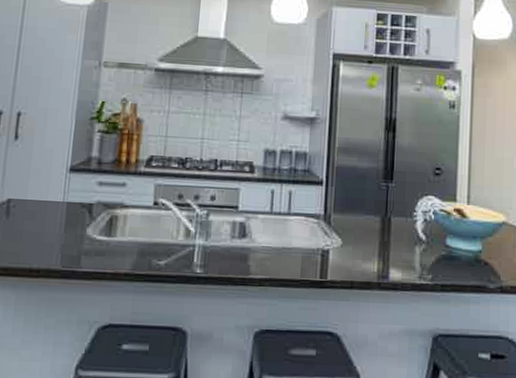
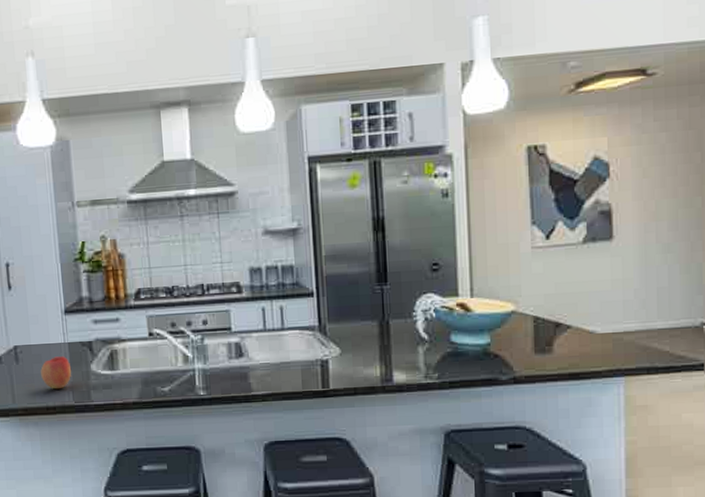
apple: none [30,215,66,251] -> present [40,356,72,390]

